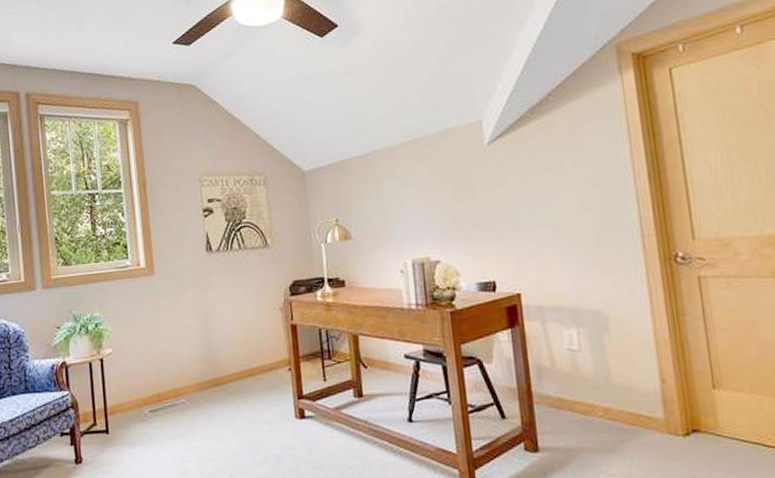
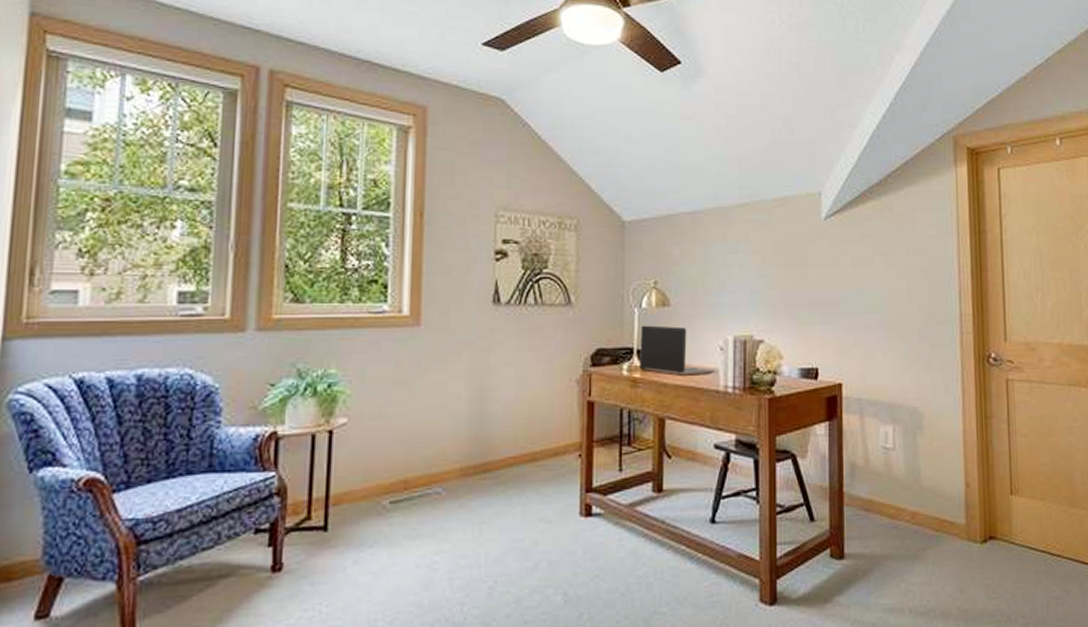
laptop computer: none [329,255,397,299] -> present [639,325,714,377]

